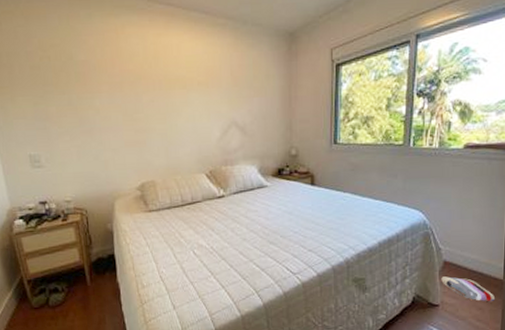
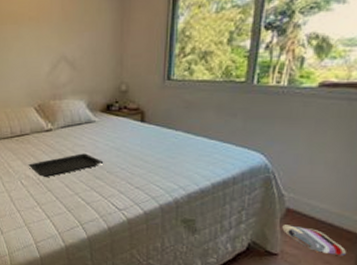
serving tray: none [200,219,277,245] -> present [28,153,104,177]

